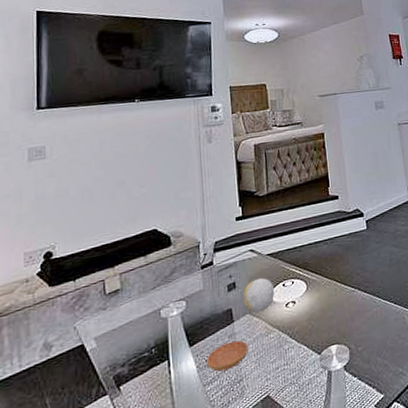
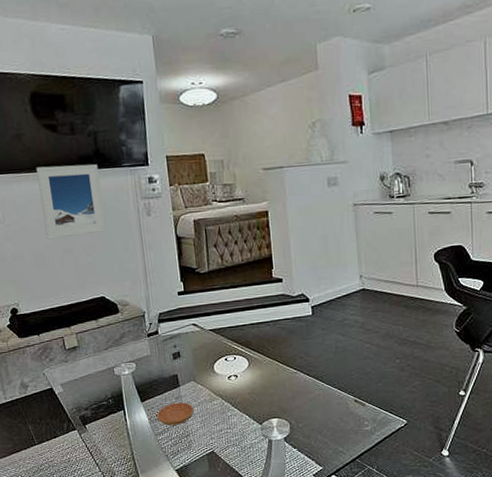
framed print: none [95,96,165,172] -> present [36,164,107,239]
decorative ball: present [243,278,275,313] -> none [187,350,218,381]

